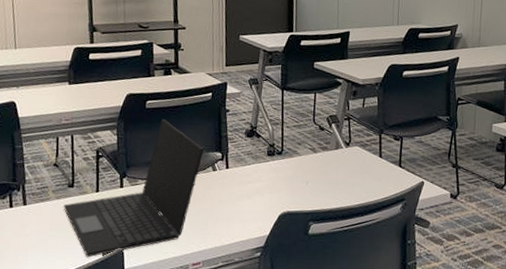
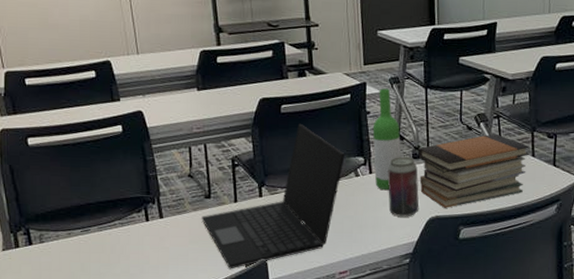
wine bottle: none [231,88,257,184] -> present [372,88,401,190]
beverage can: none [243,153,272,212] -> present [387,157,419,217]
book stack: none [273,134,378,204] -> present [418,133,530,208]

